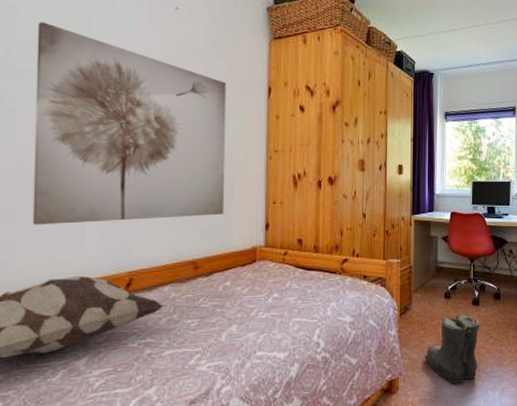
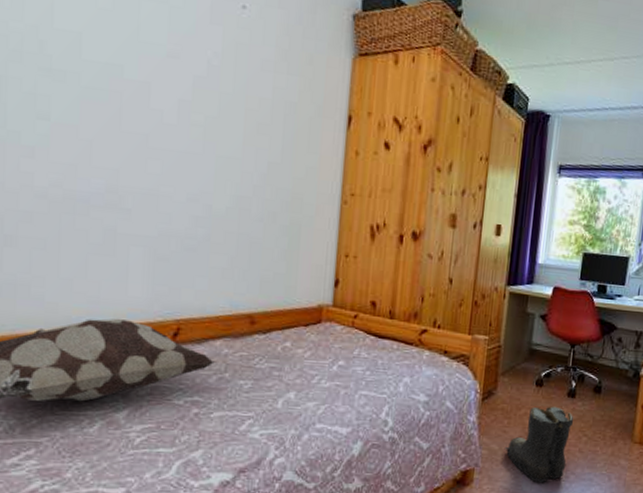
wall art: present [32,22,227,225] -> none [69,11,299,265]

